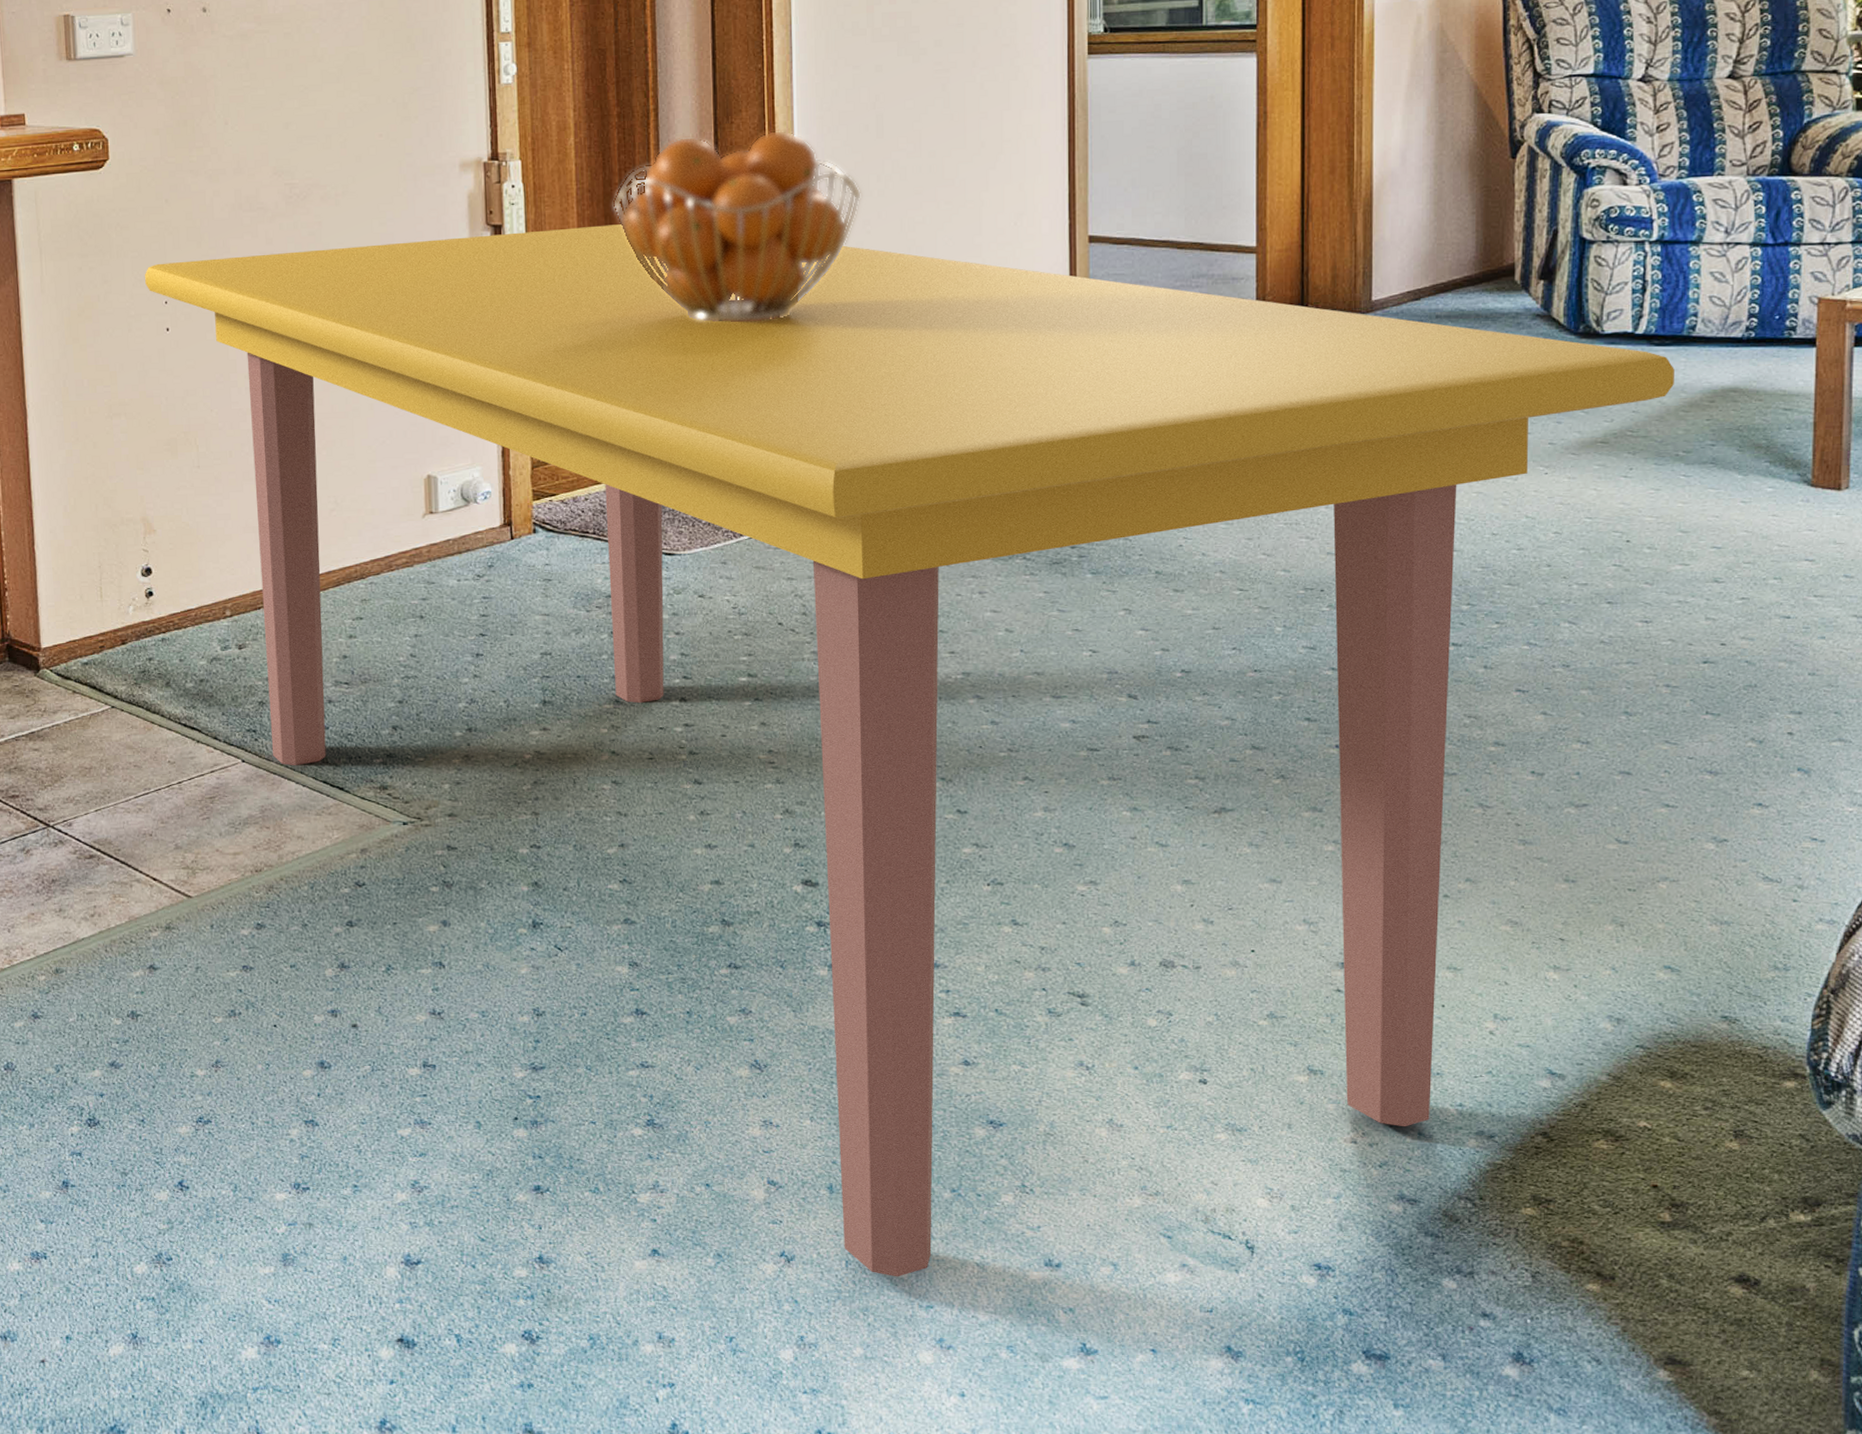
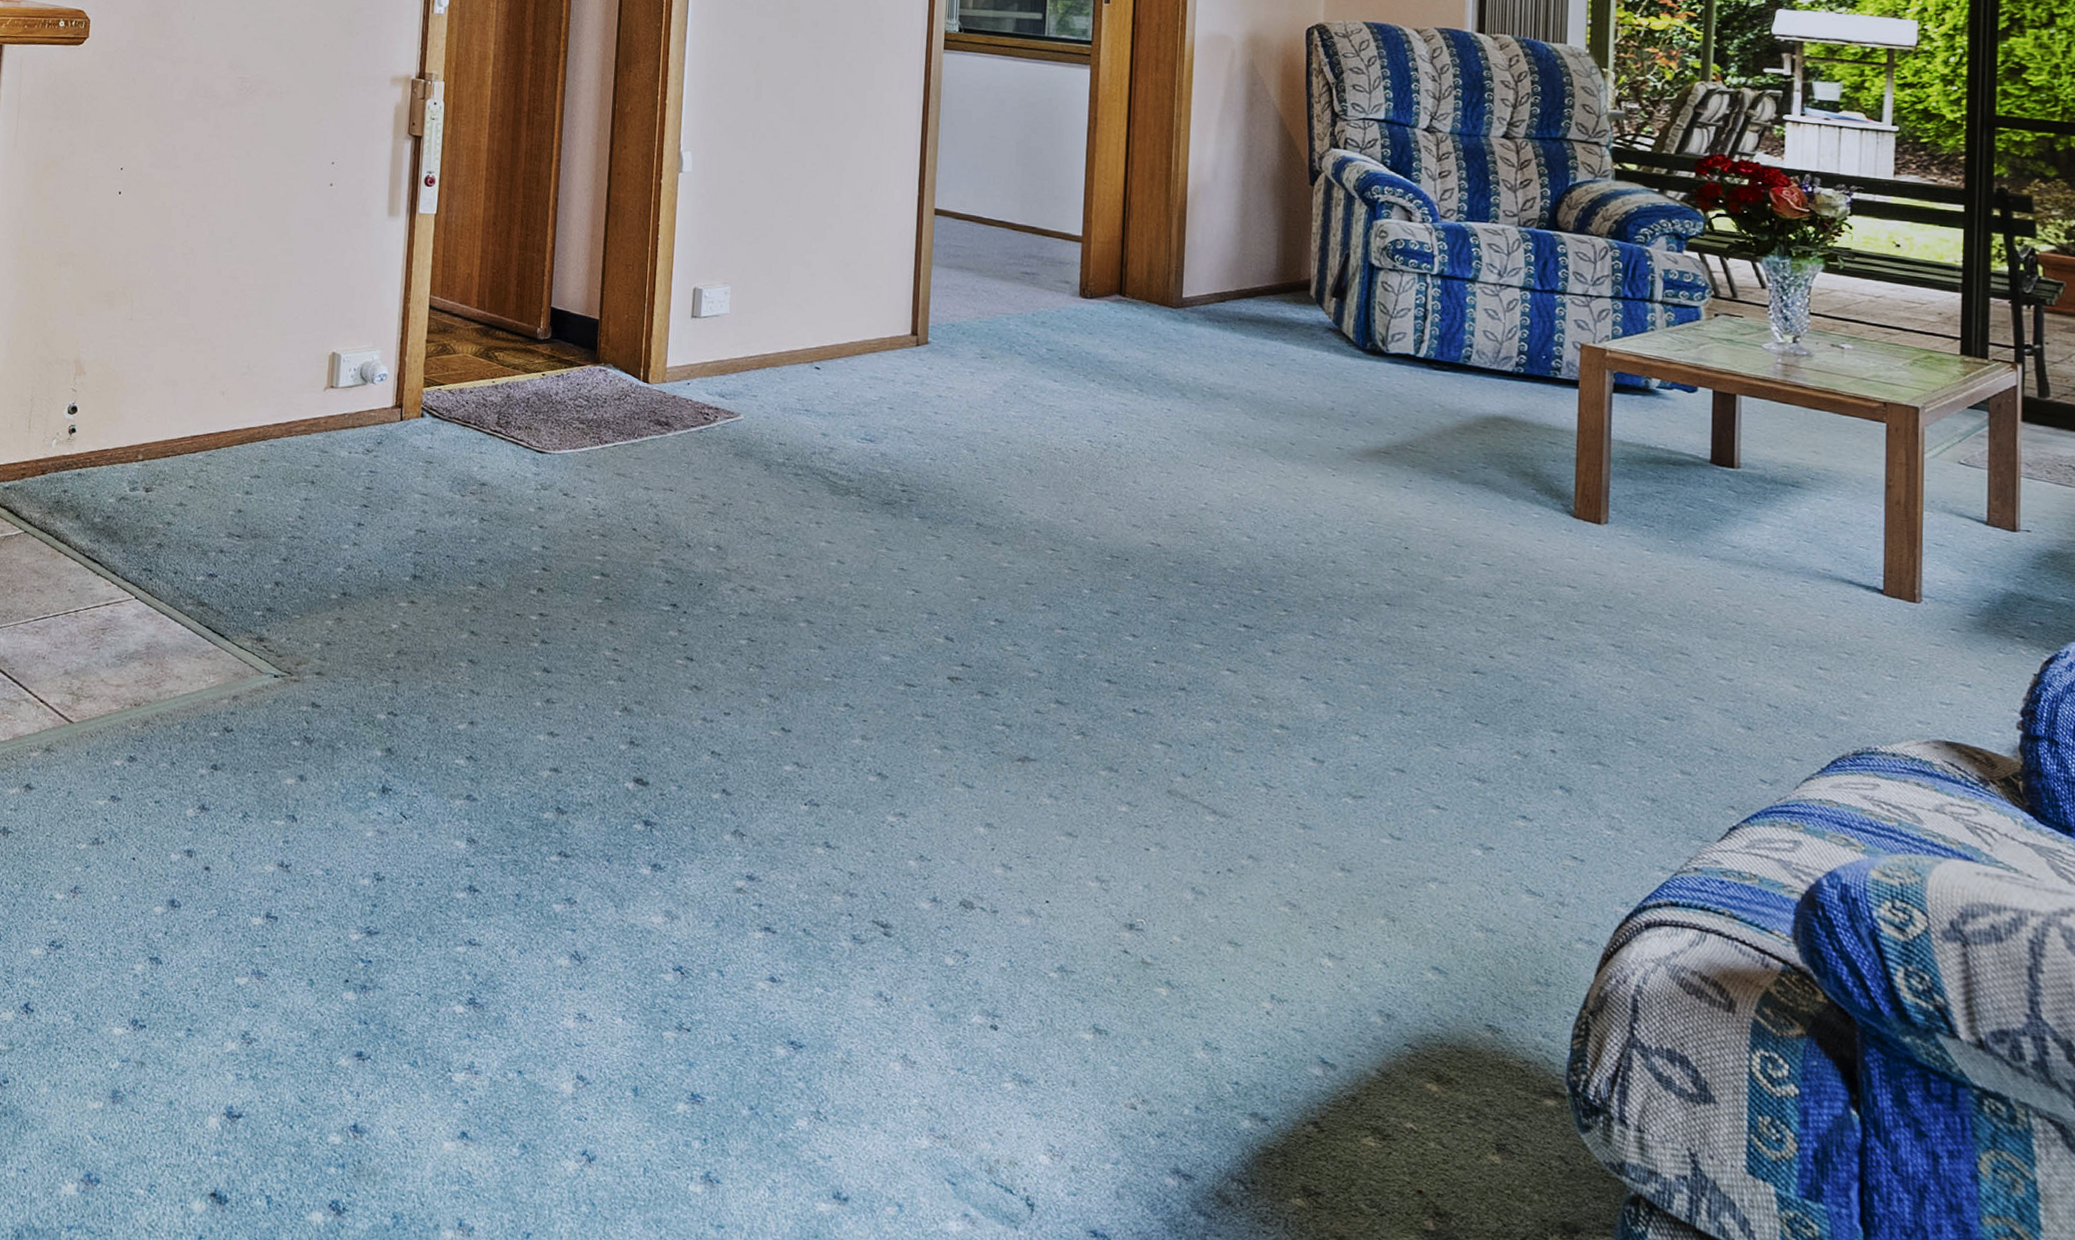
dining table: present [145,224,1674,1277] -> none [106,133,1451,1192]
fruit basket: present [612,130,862,322] -> none [520,78,739,250]

